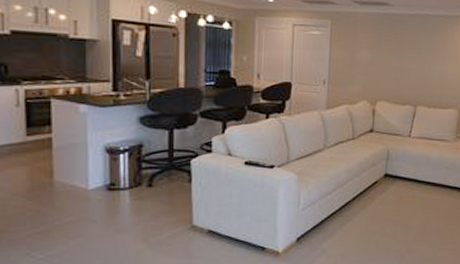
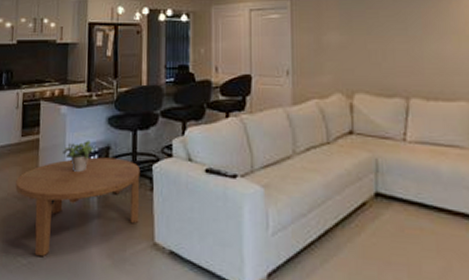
coffee table: none [23,154,178,249] -> present [15,157,141,256]
potted plant: none [84,138,124,169] -> present [63,139,94,172]

